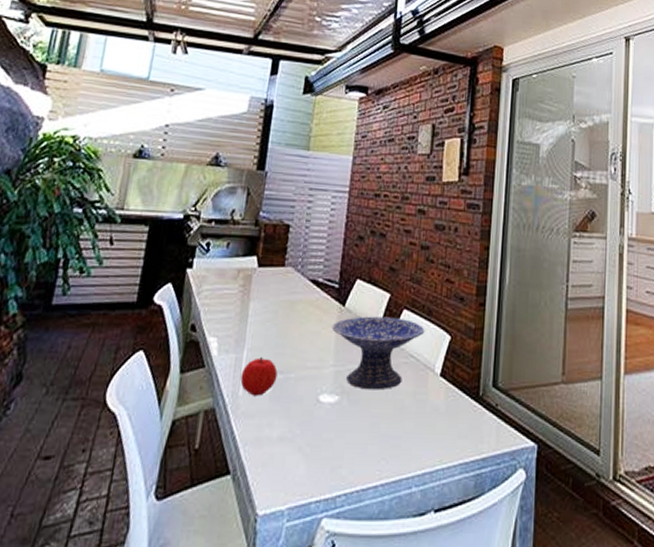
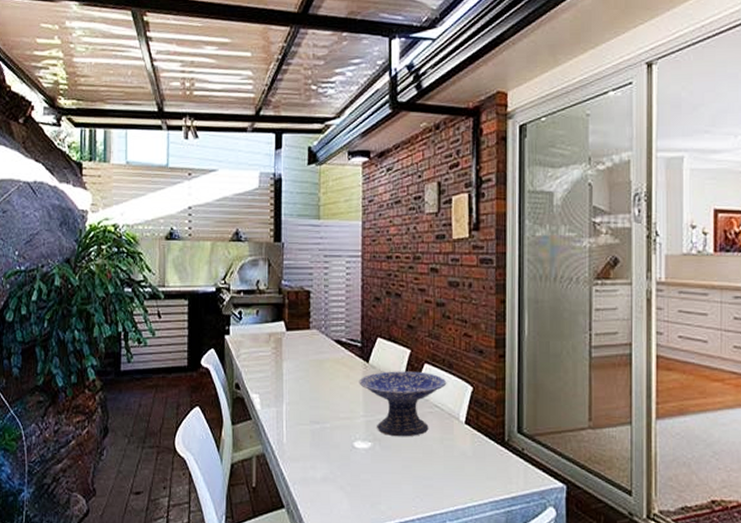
fruit: present [240,356,278,396] -> none [283,409,315,444]

